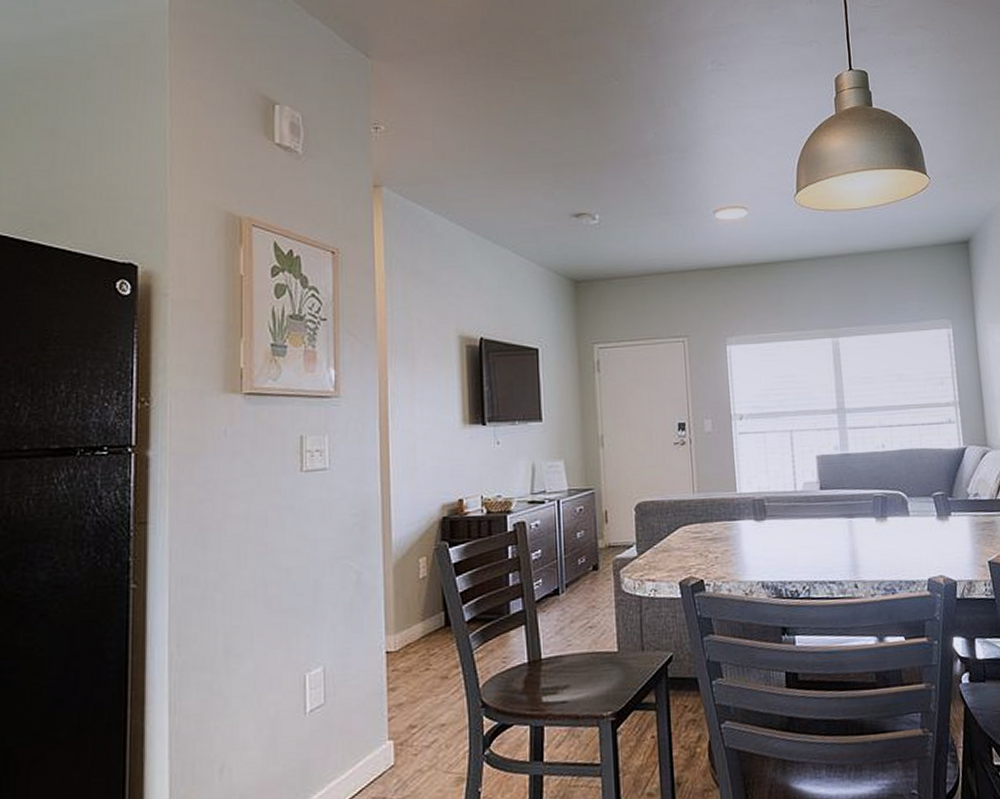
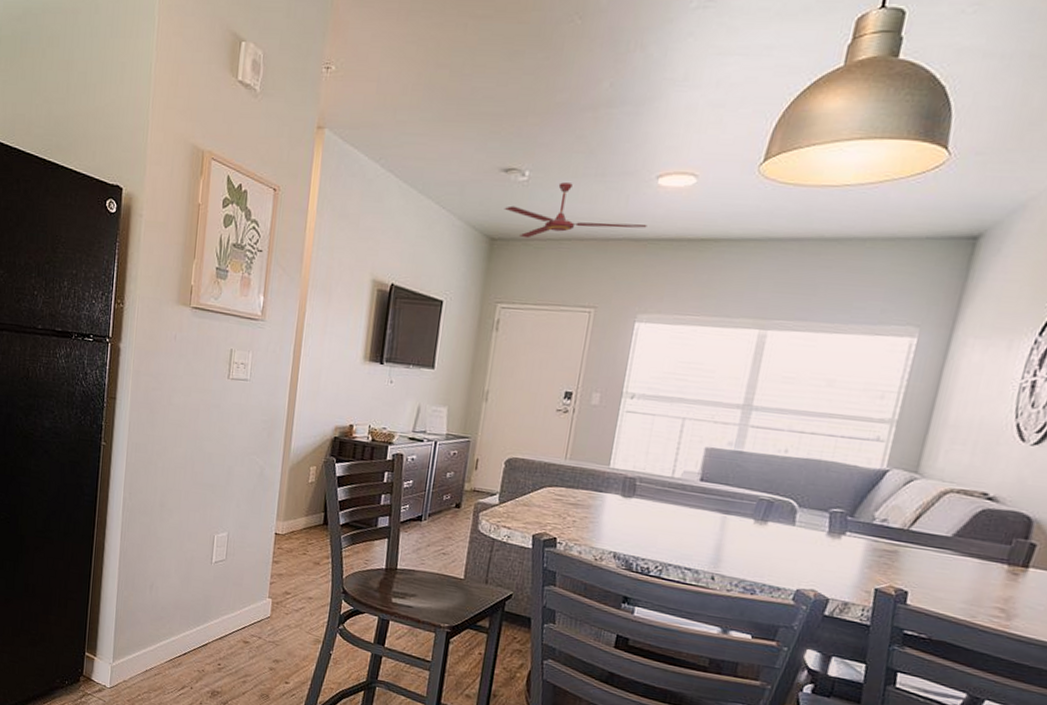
ceiling fan: none [582,223,716,278] -> present [504,182,647,239]

